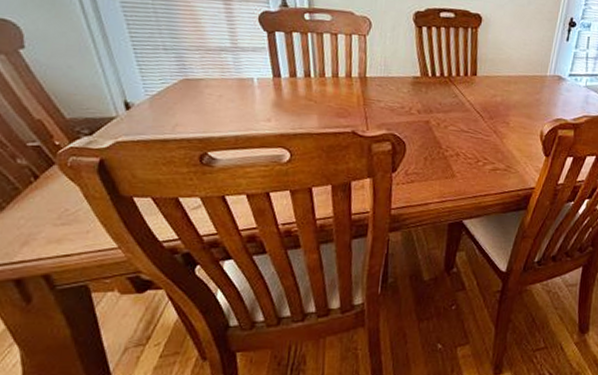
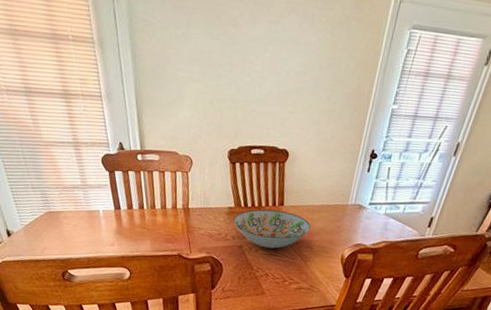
decorative bowl: none [419,79,507,124] -> present [233,209,311,249]

